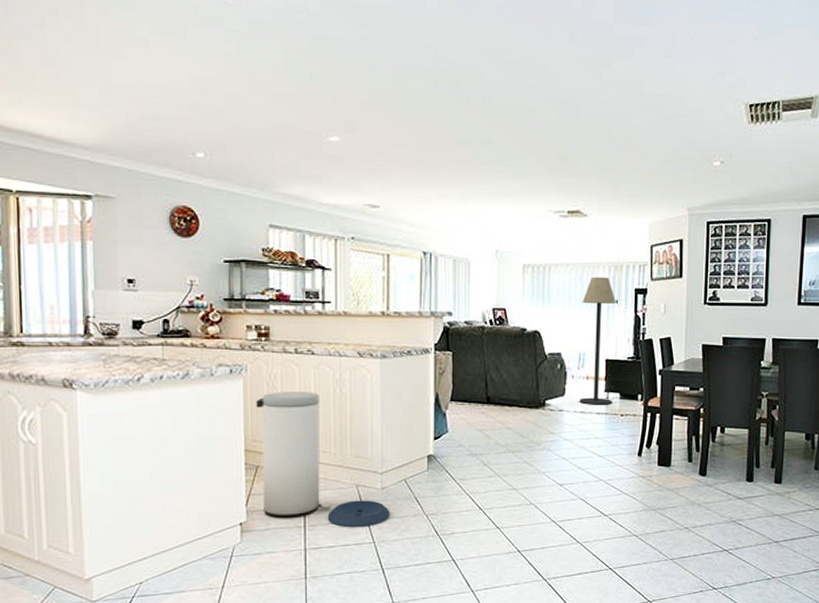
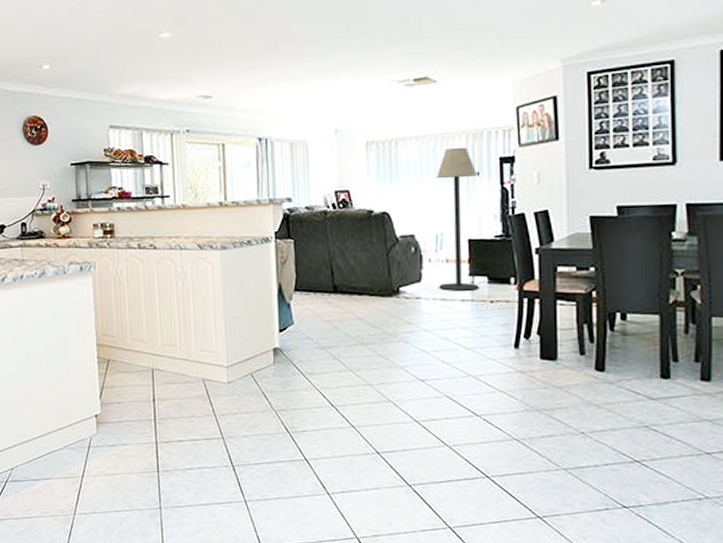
pedal bin: present [256,392,333,519] -> none [105,286,181,412]
robot vacuum: present [327,500,390,528] -> none [176,394,238,422]

